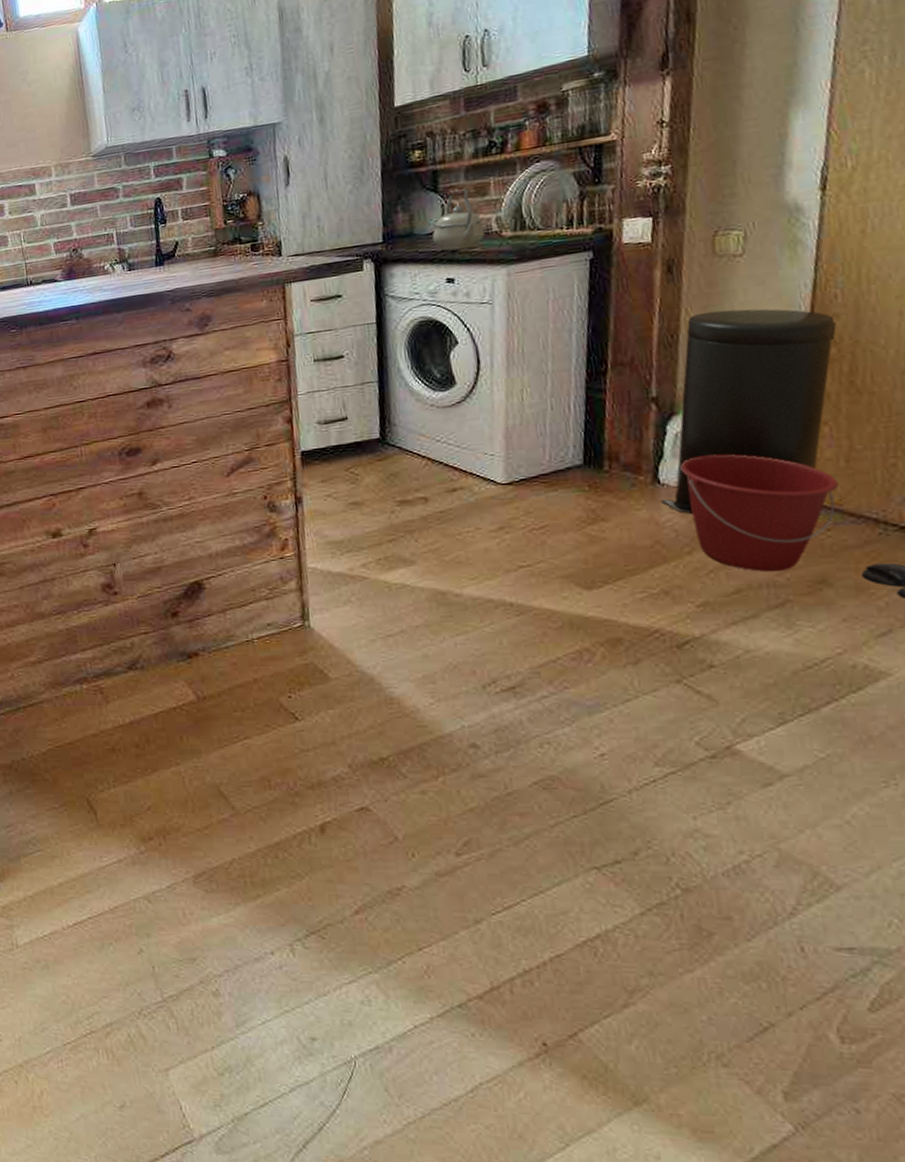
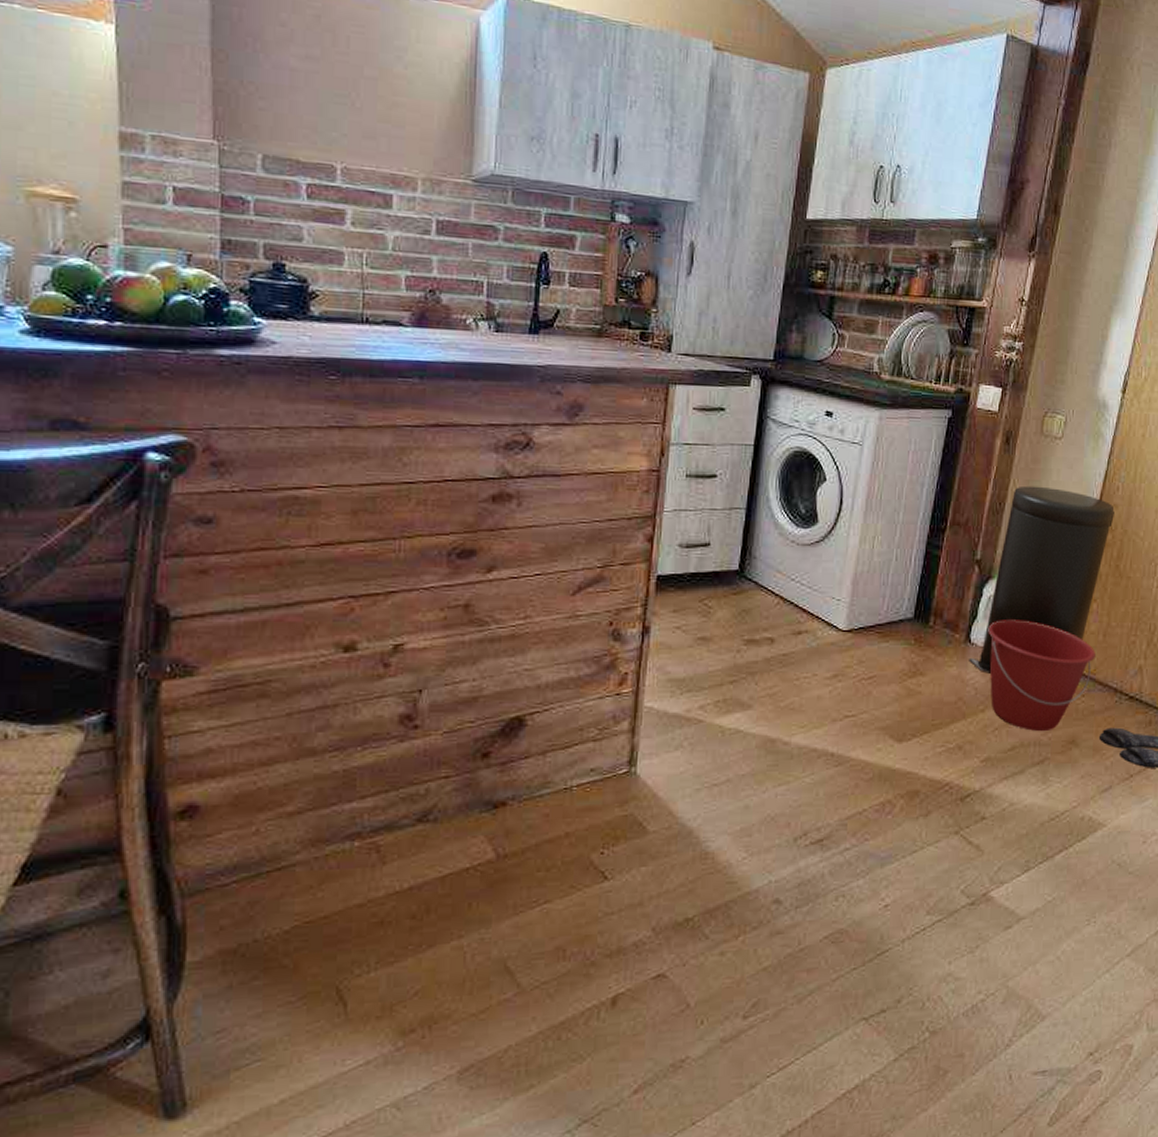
kettle: present [431,187,485,252] -> none [819,318,867,386]

